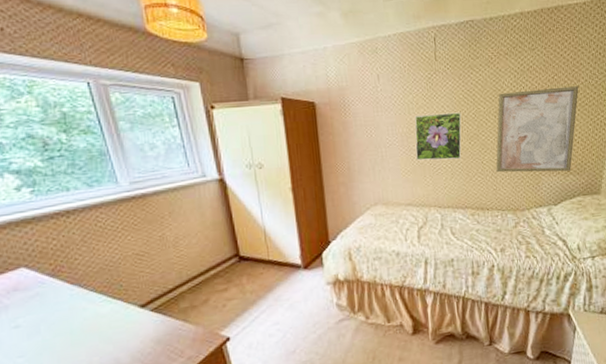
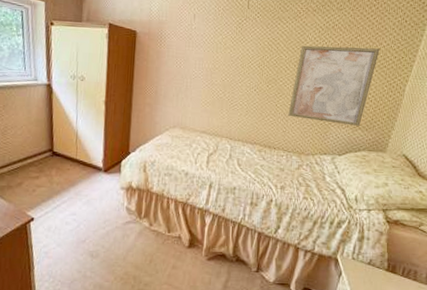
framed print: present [415,112,462,161] -> none [217,55,264,100]

